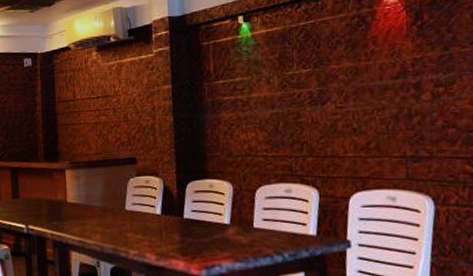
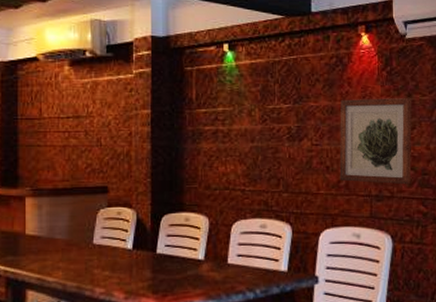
wall art: none [365,50,453,144] -> present [339,97,412,185]

